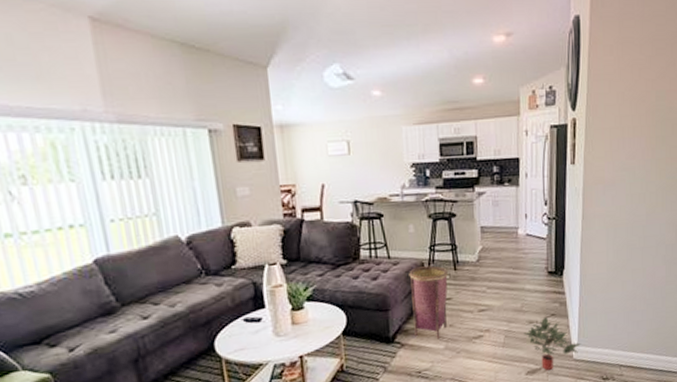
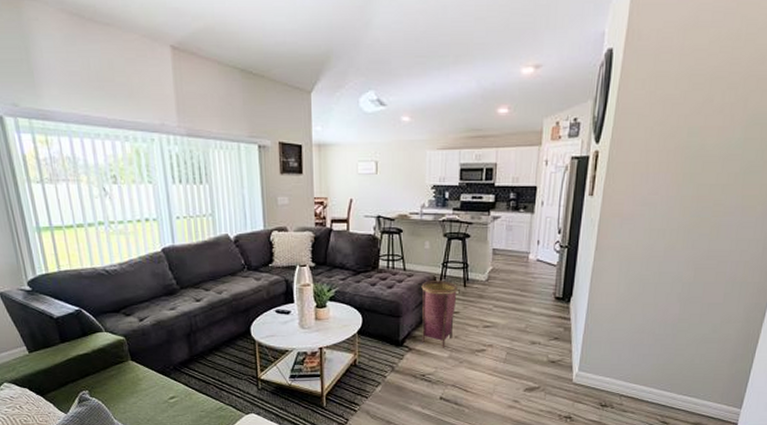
potted plant: present [523,316,582,370] -> none [525,339,583,390]

